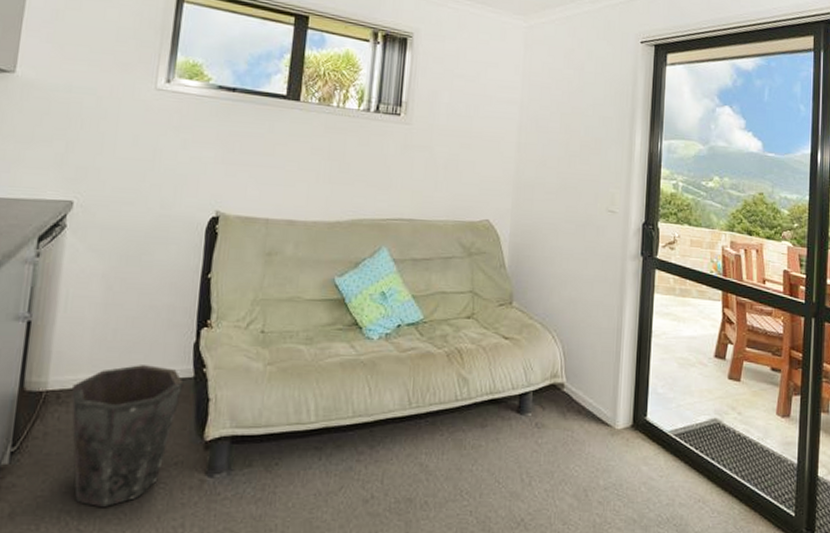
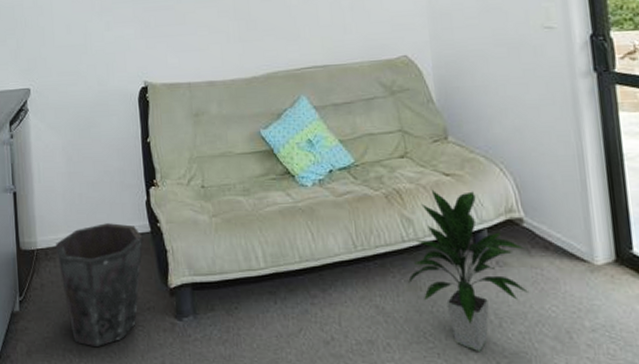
indoor plant: none [455,351,562,508] -> present [408,189,528,351]

